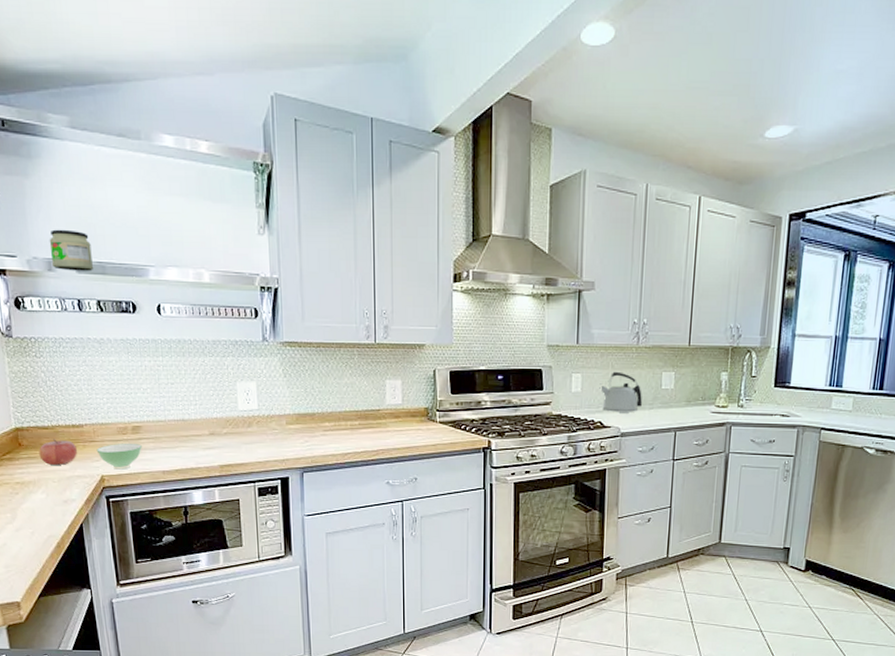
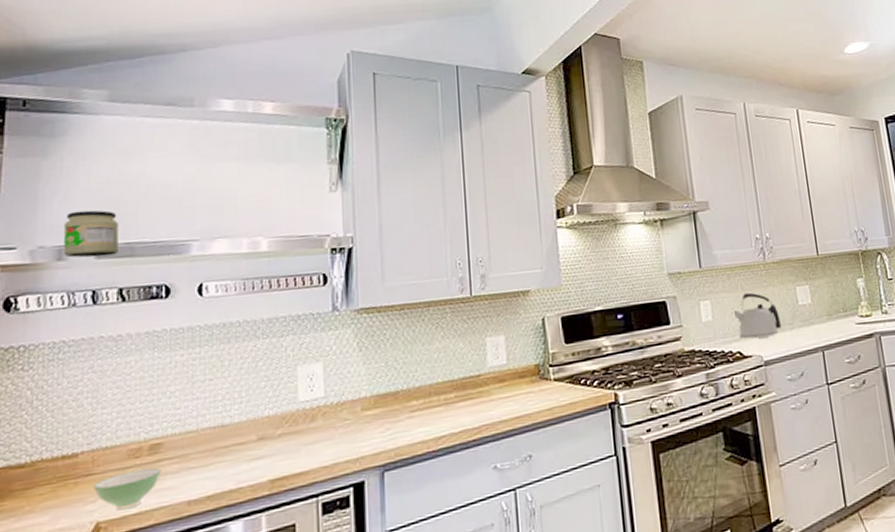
fruit: present [39,439,78,465] -> none [5,479,66,520]

